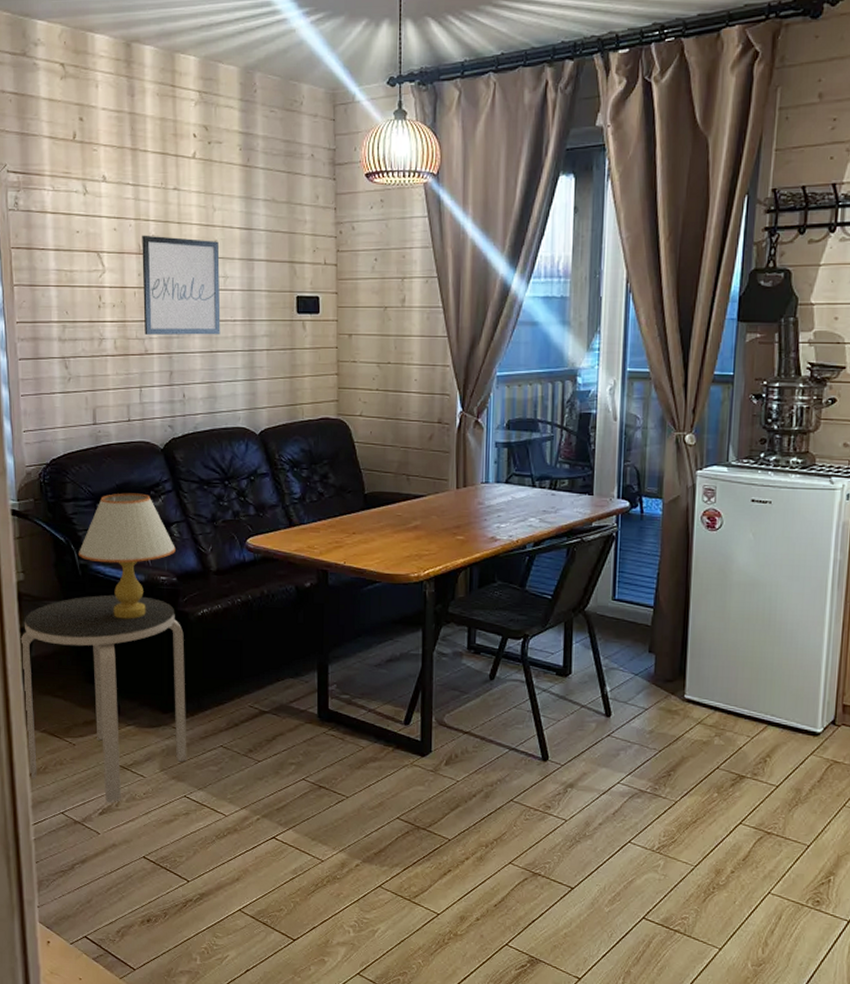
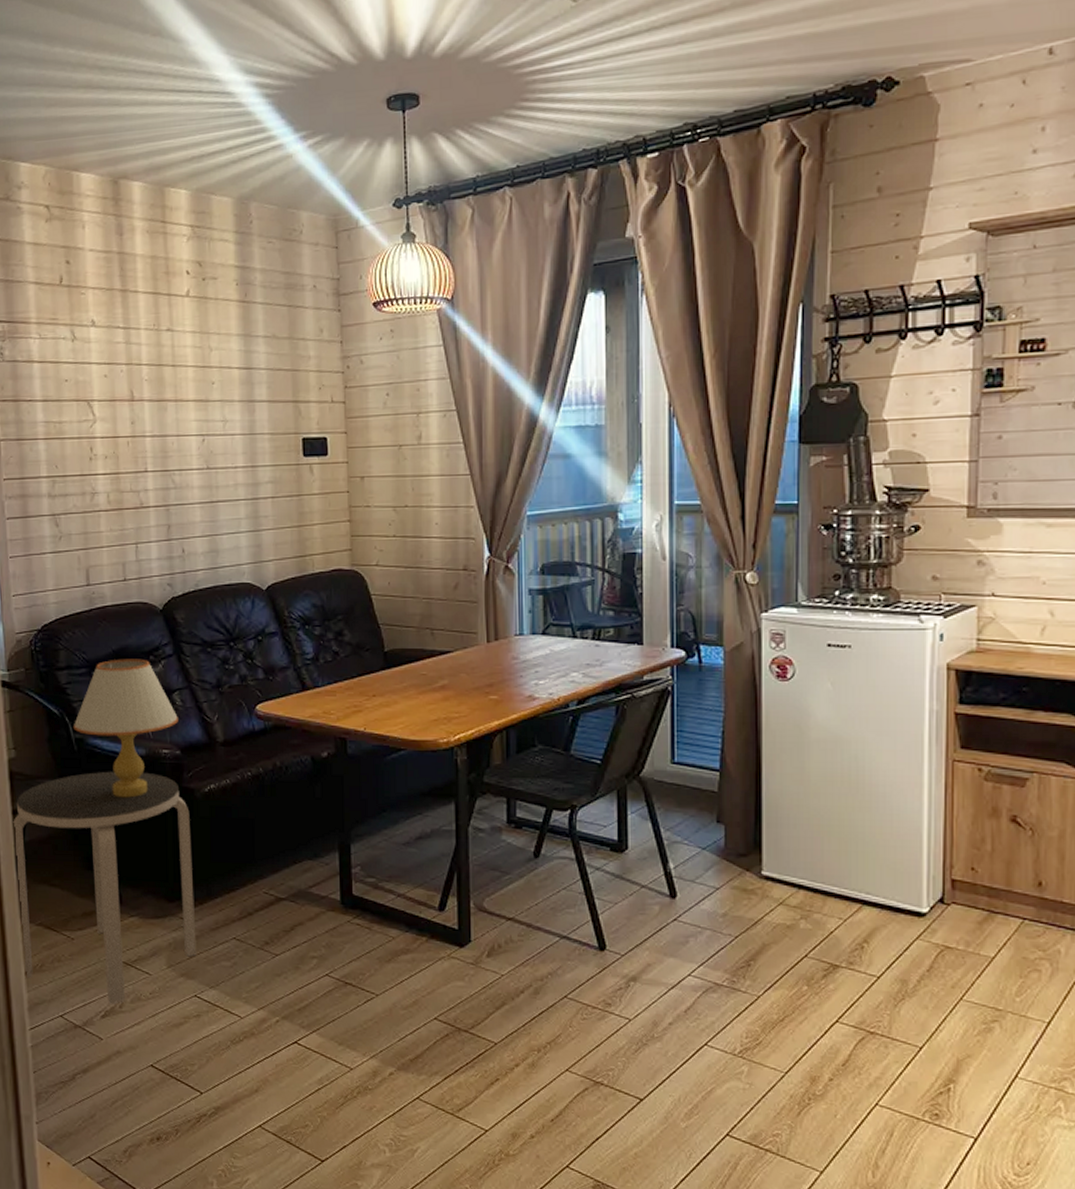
wall art: present [142,235,221,335] -> none [134,380,221,487]

